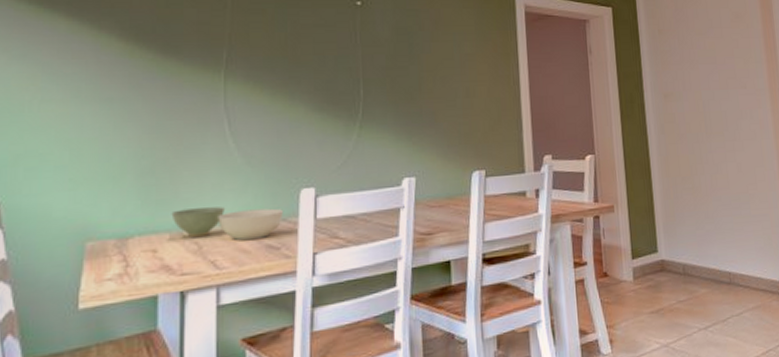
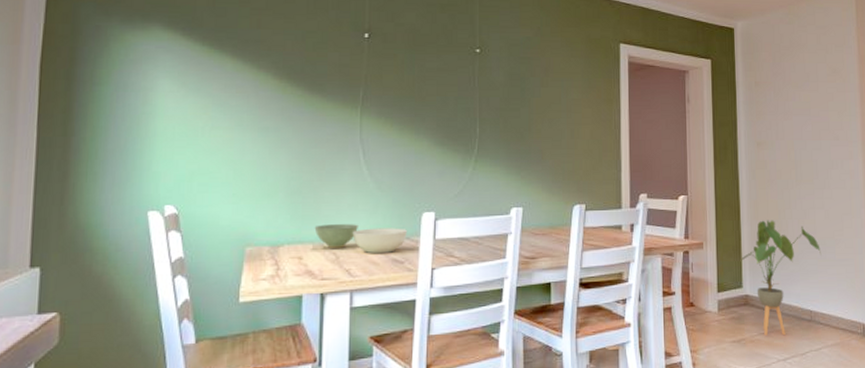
house plant: none [653,176,737,303] -> present [740,220,822,336]

